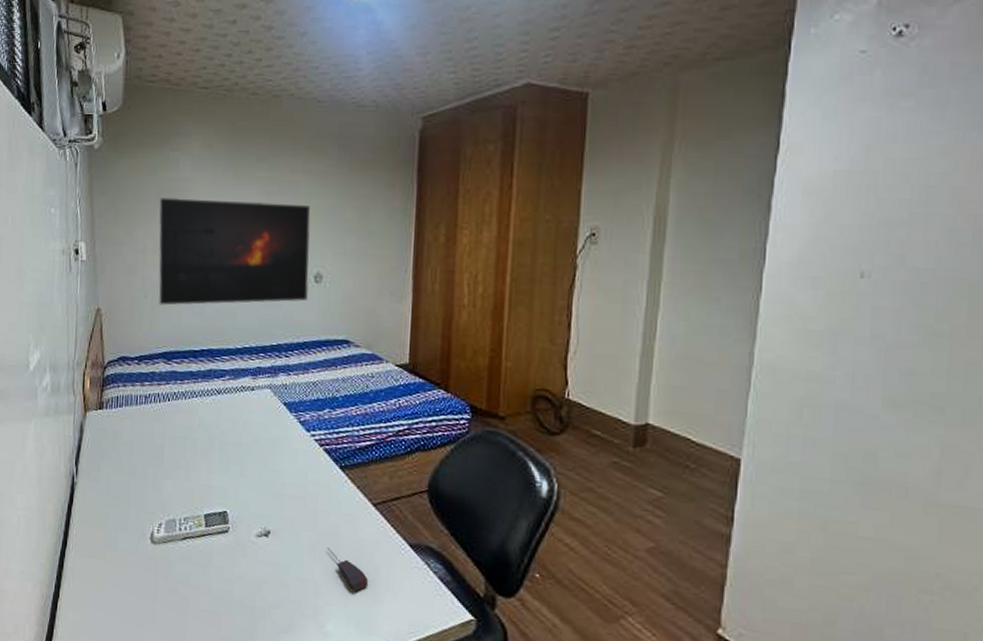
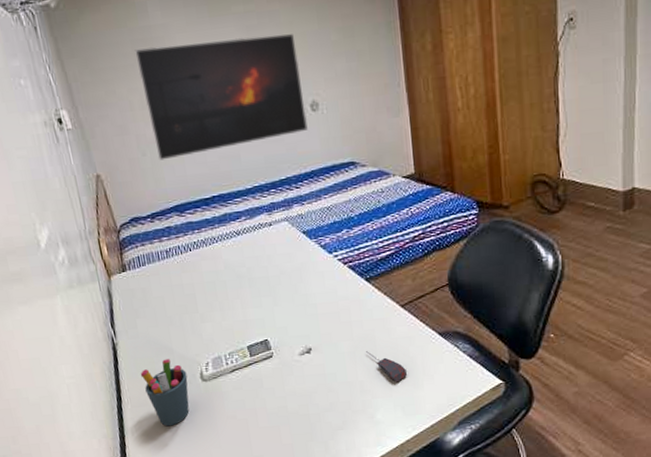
pen holder: none [91,510,138,586] -> present [140,359,190,427]

